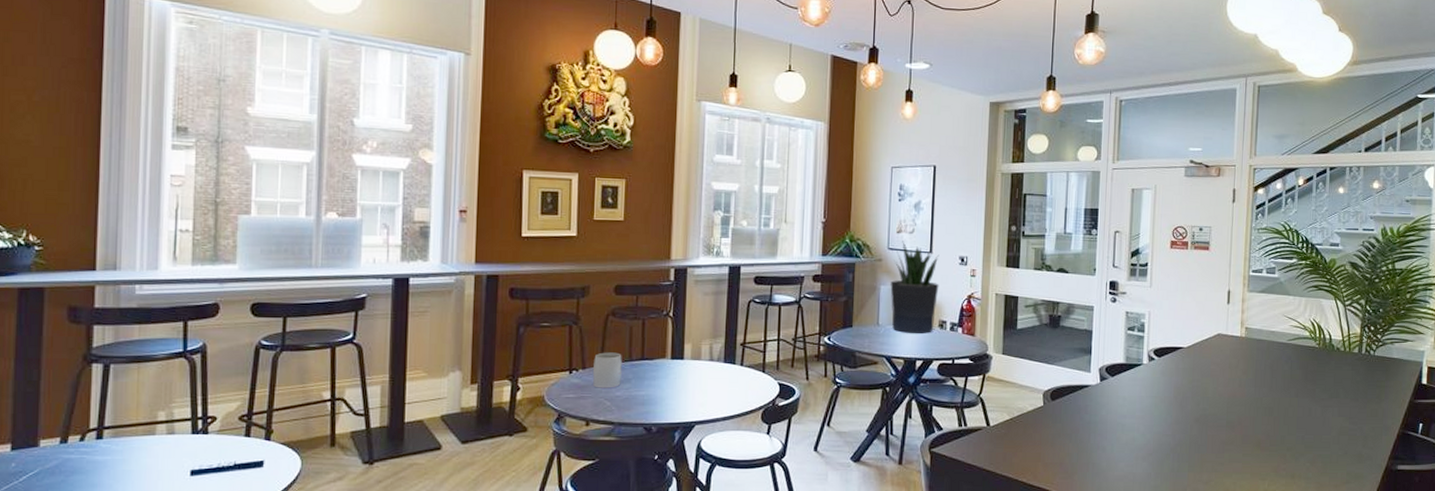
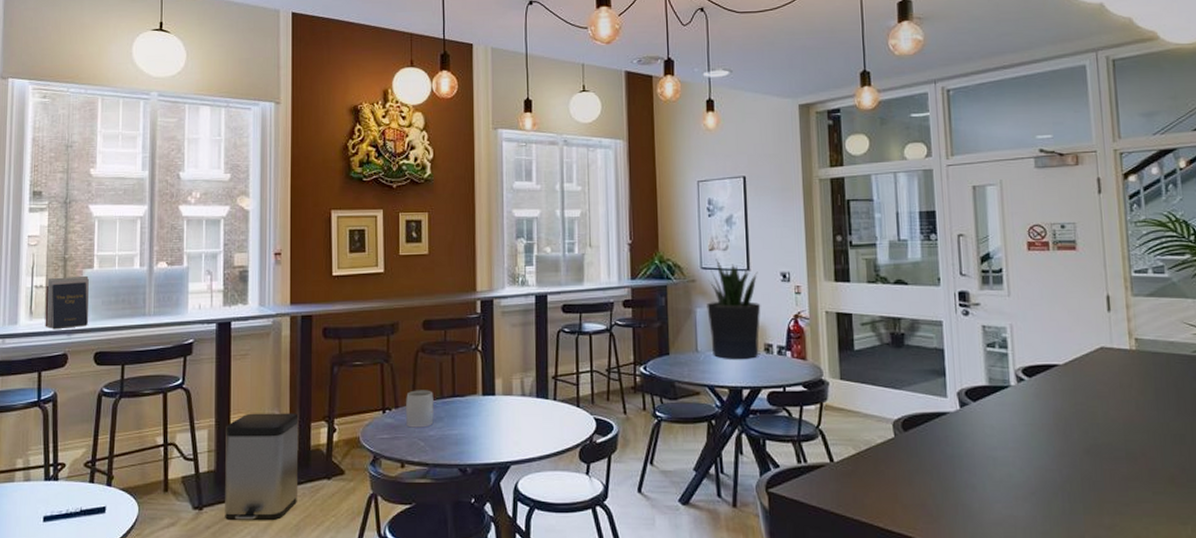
books: none [192,221,246,278] -> present [45,275,89,330]
pedal bin: none [398,370,481,476] -> present [225,413,299,521]

